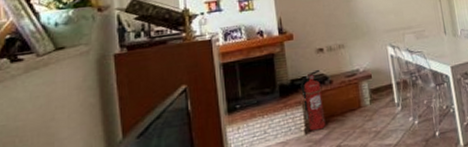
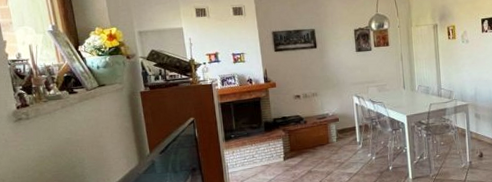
fire extinguisher: present [300,69,326,131] -> none [281,111,300,159]

